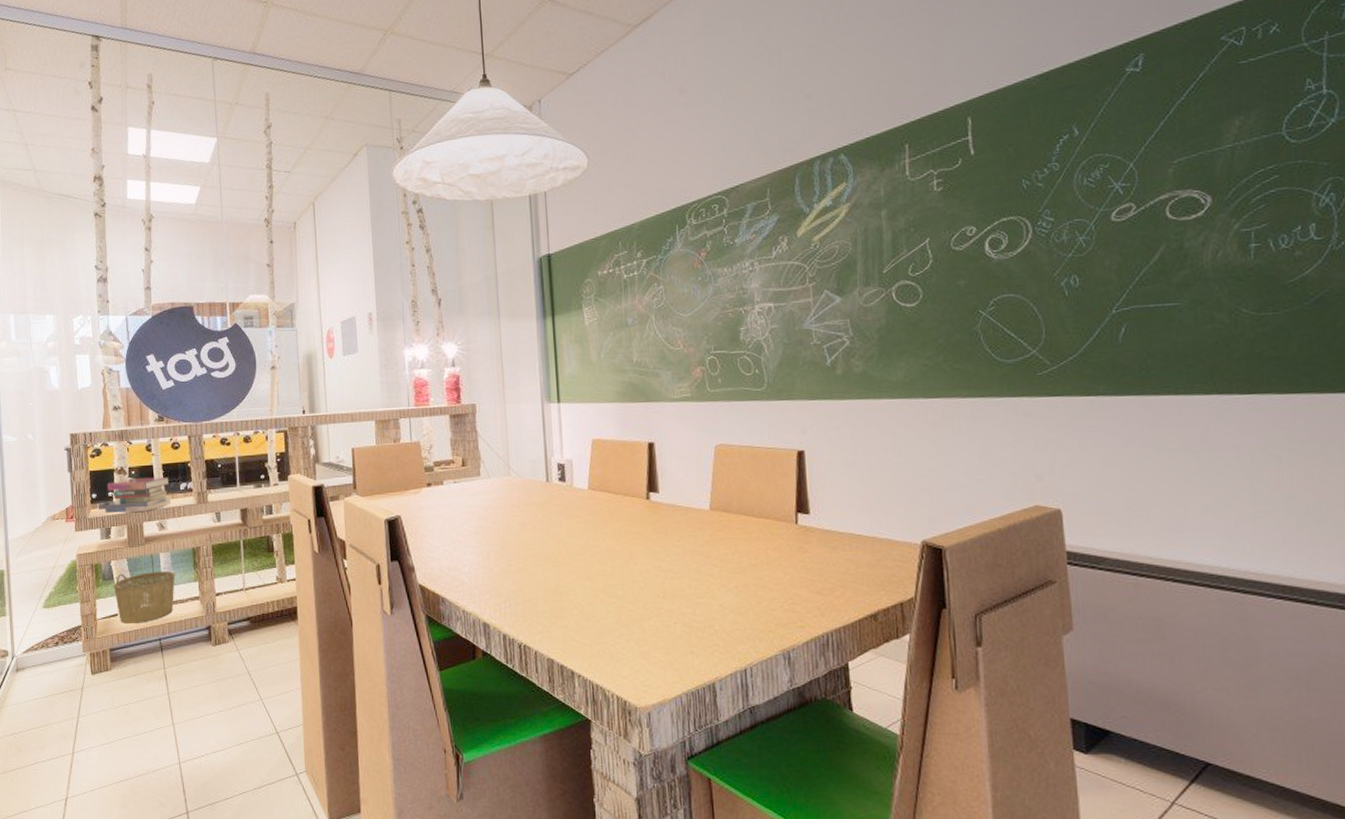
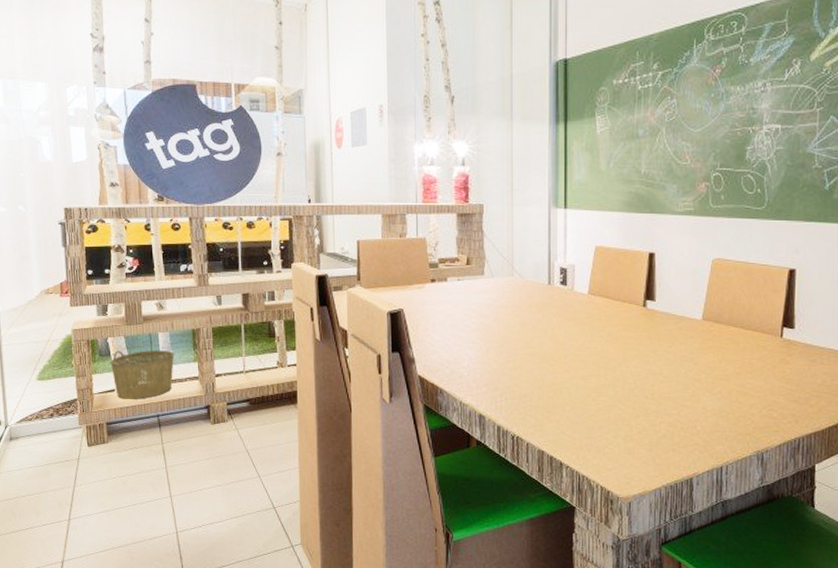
books: present [99,477,171,513] -> none [95,256,170,291]

